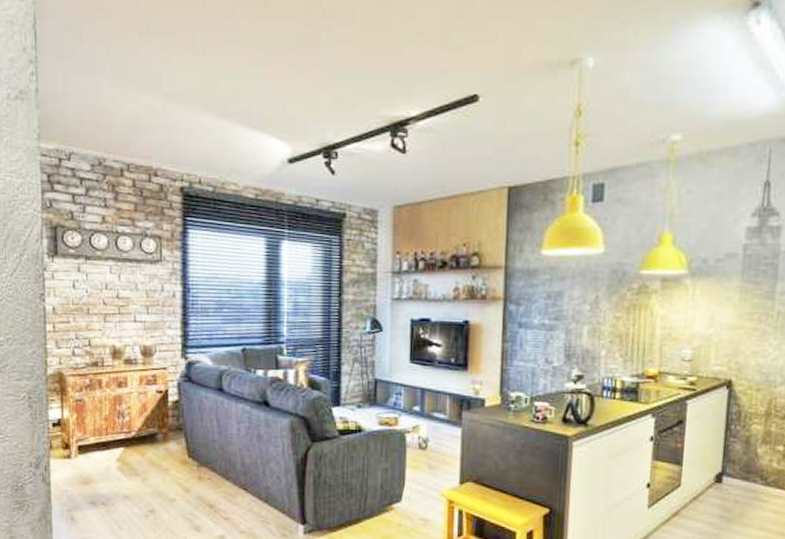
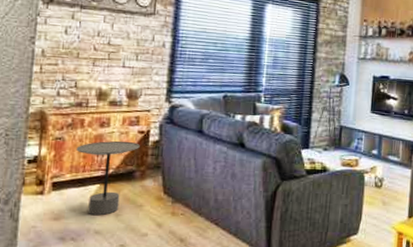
side table: none [97,401,160,480] -> present [76,140,140,216]

